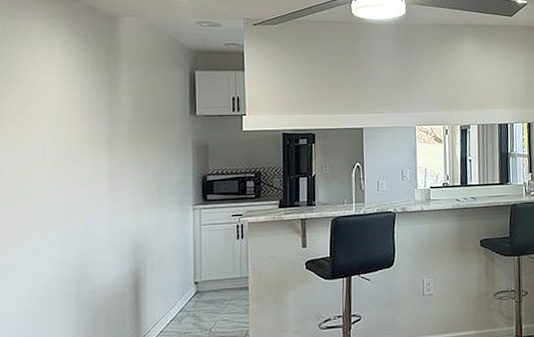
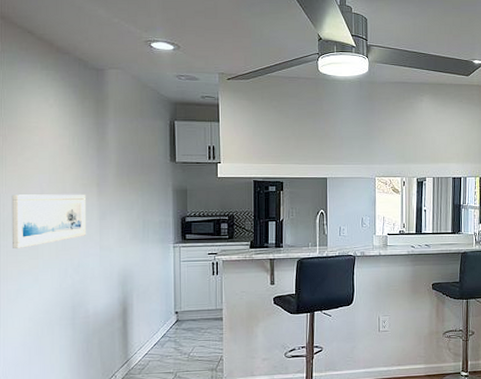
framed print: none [8,153,95,218] -> present [11,194,87,249]

